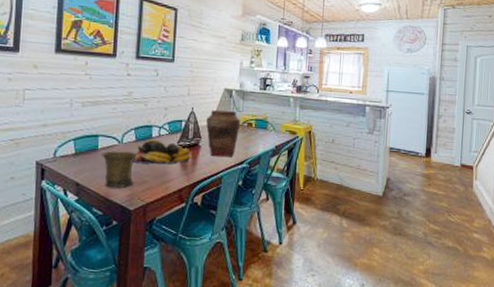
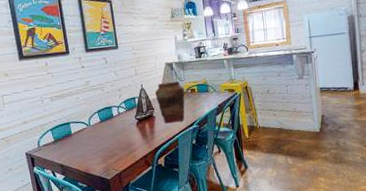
mug: present [101,151,138,187] -> none [75,131,106,164]
fruit bowl: present [132,139,190,165] -> none [101,117,148,141]

